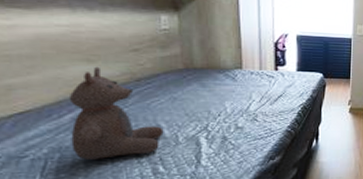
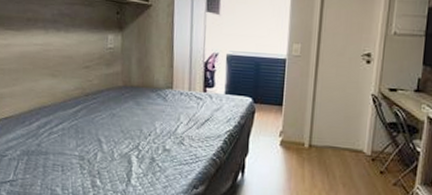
bear: present [68,66,164,160] -> none [36,81,103,166]

